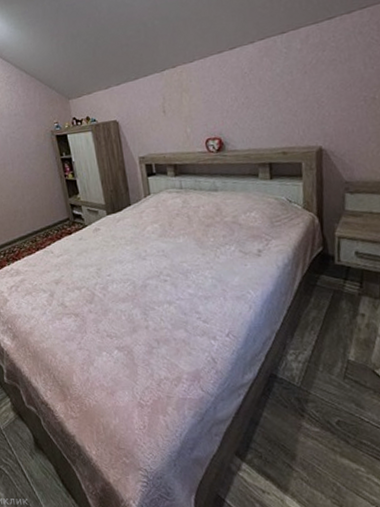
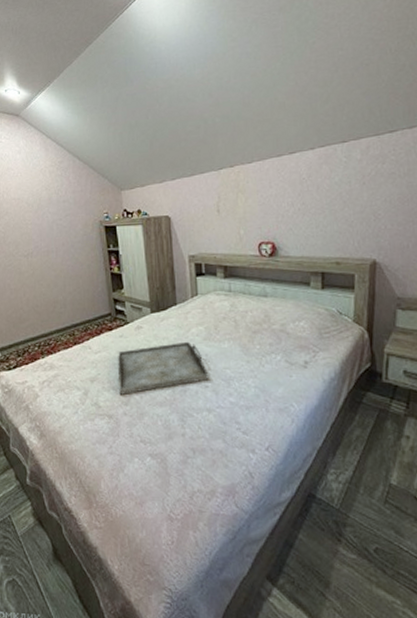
serving tray: none [79,239,167,294] -> present [118,341,209,395]

